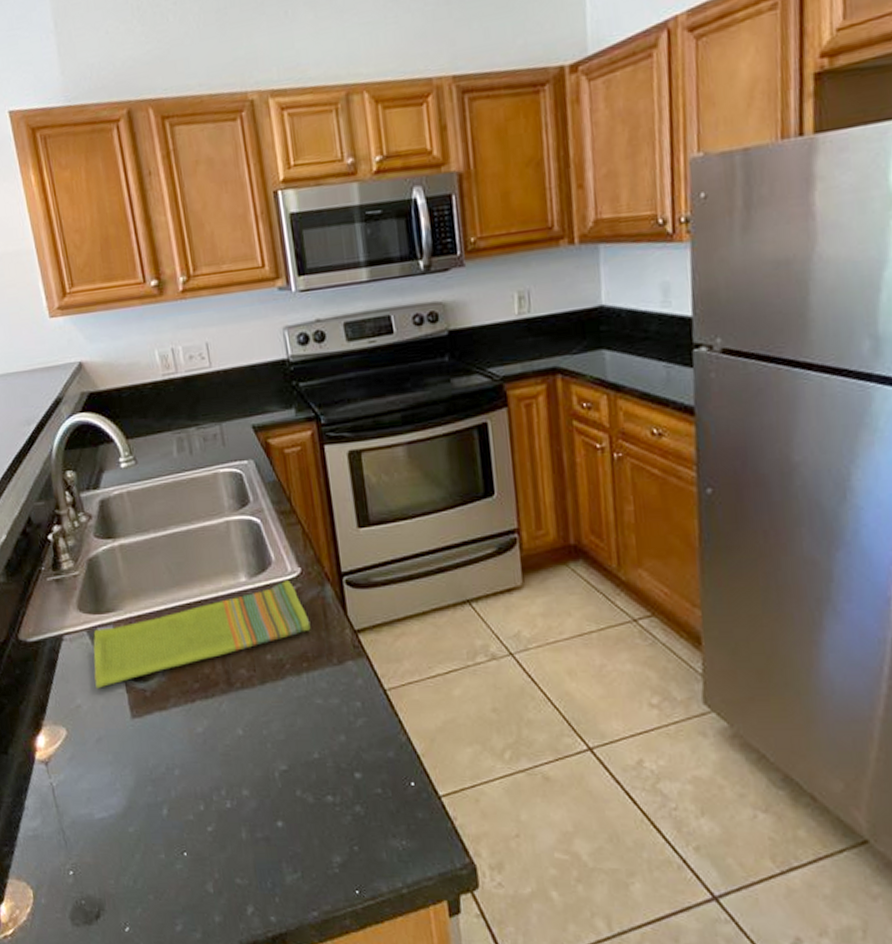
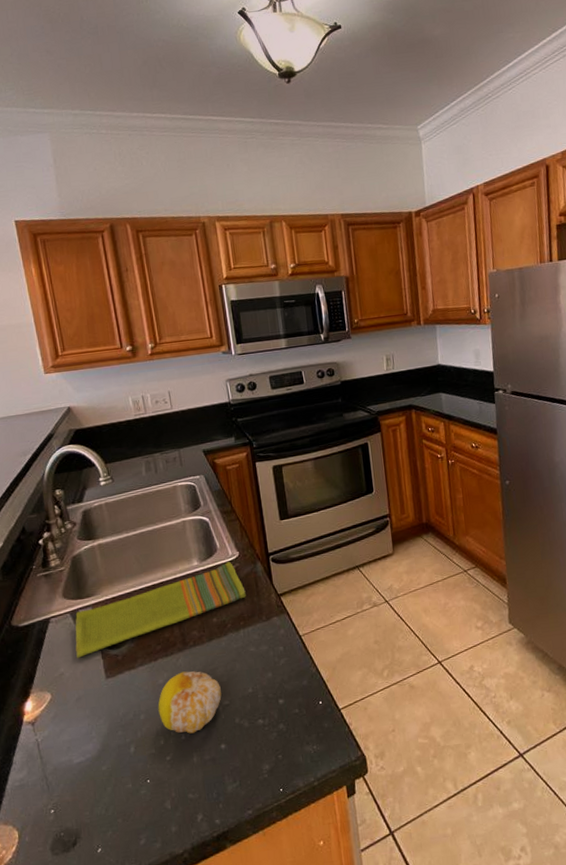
fruit: none [196,720,278,802] -> present [158,671,222,734]

